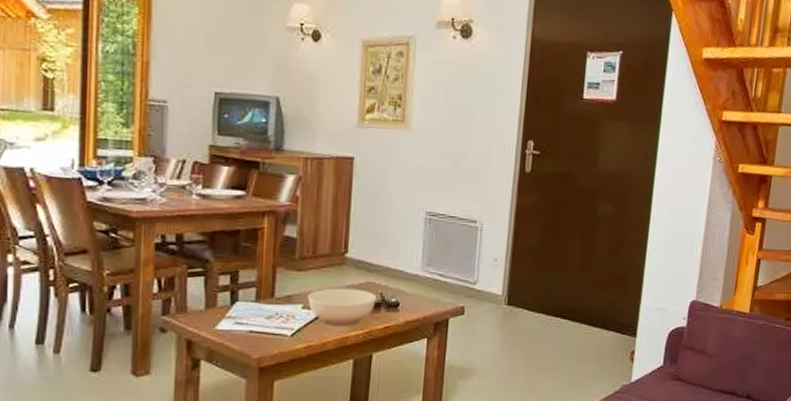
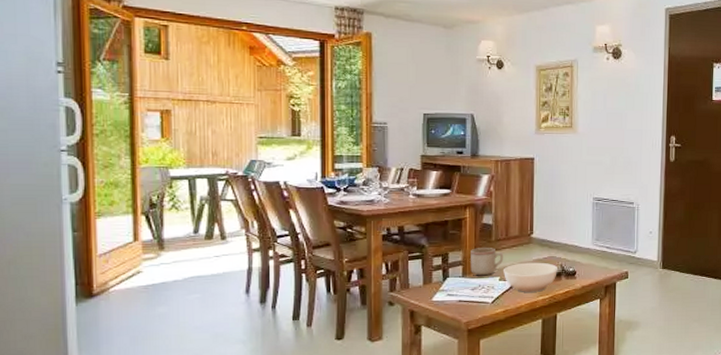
books: present [238,134,276,160] -> none [444,144,473,164]
mug: none [266,266,310,302] -> present [470,248,504,276]

